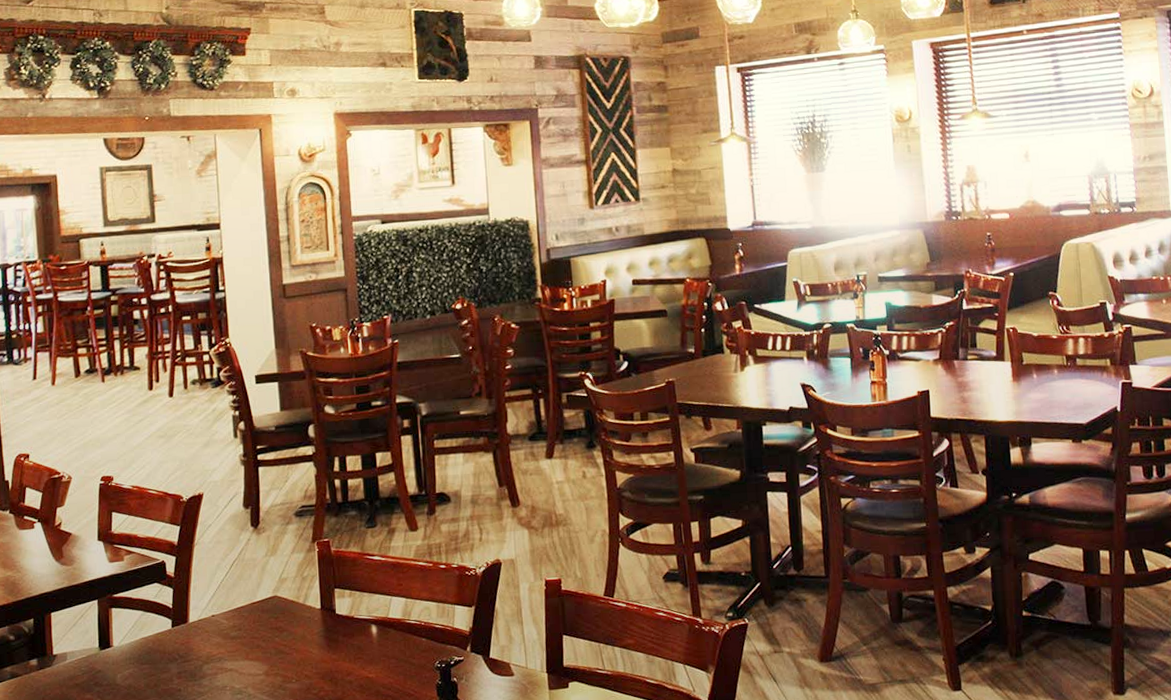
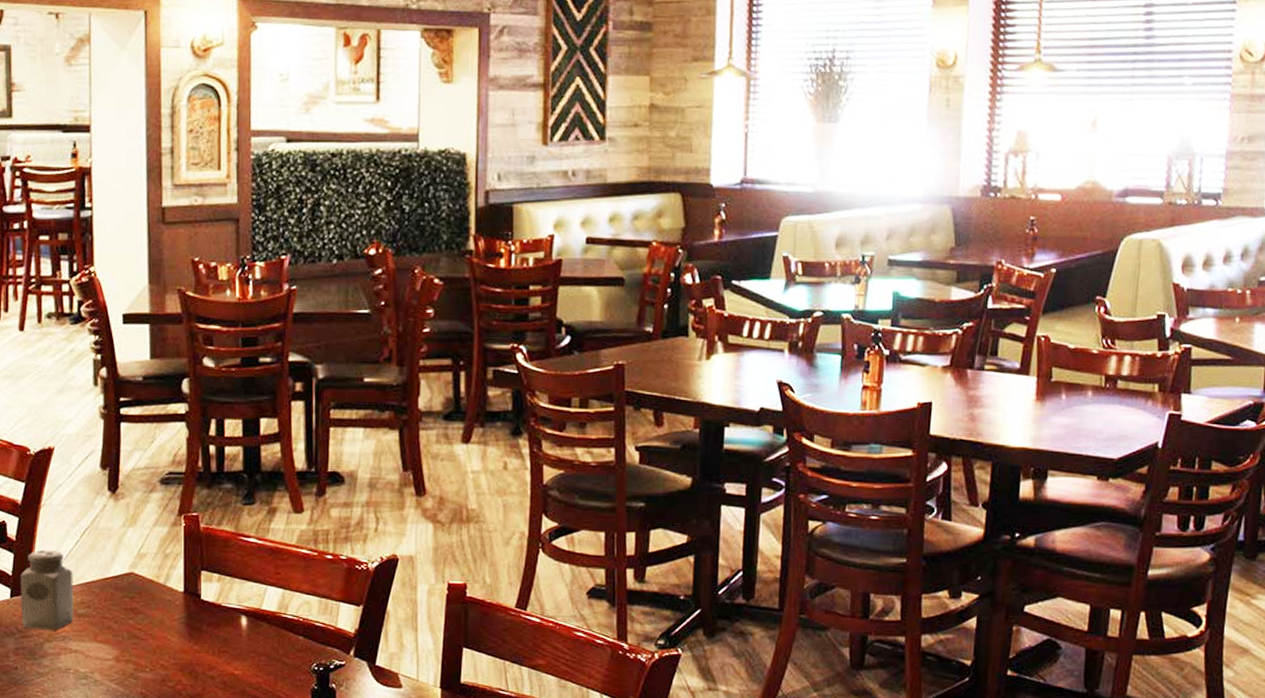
salt shaker: none [179,582,228,654] -> present [19,550,74,631]

